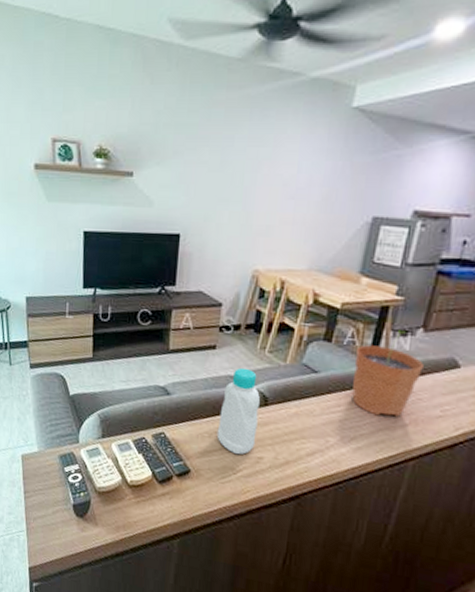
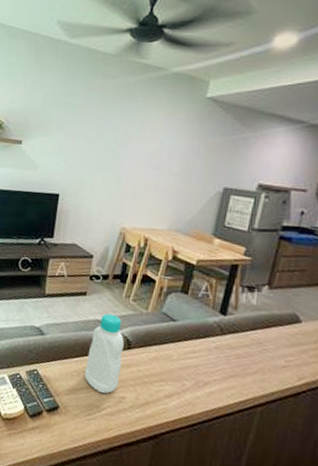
plant pot: present [352,330,424,417] -> none [206,286,269,365]

